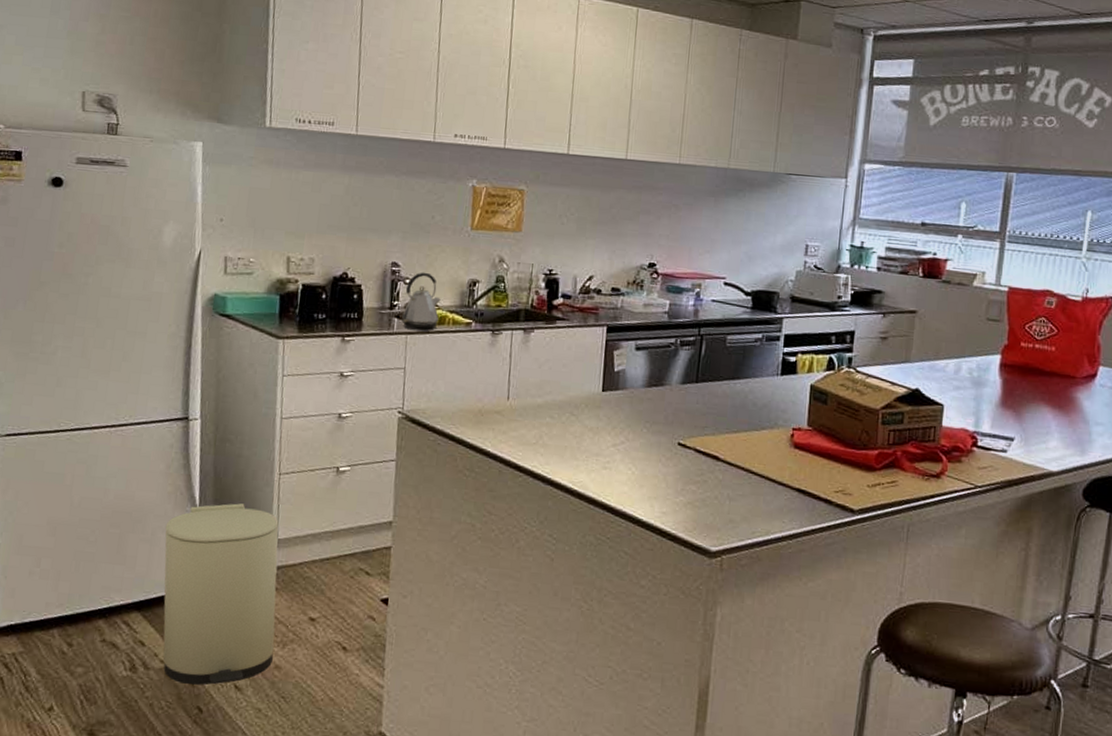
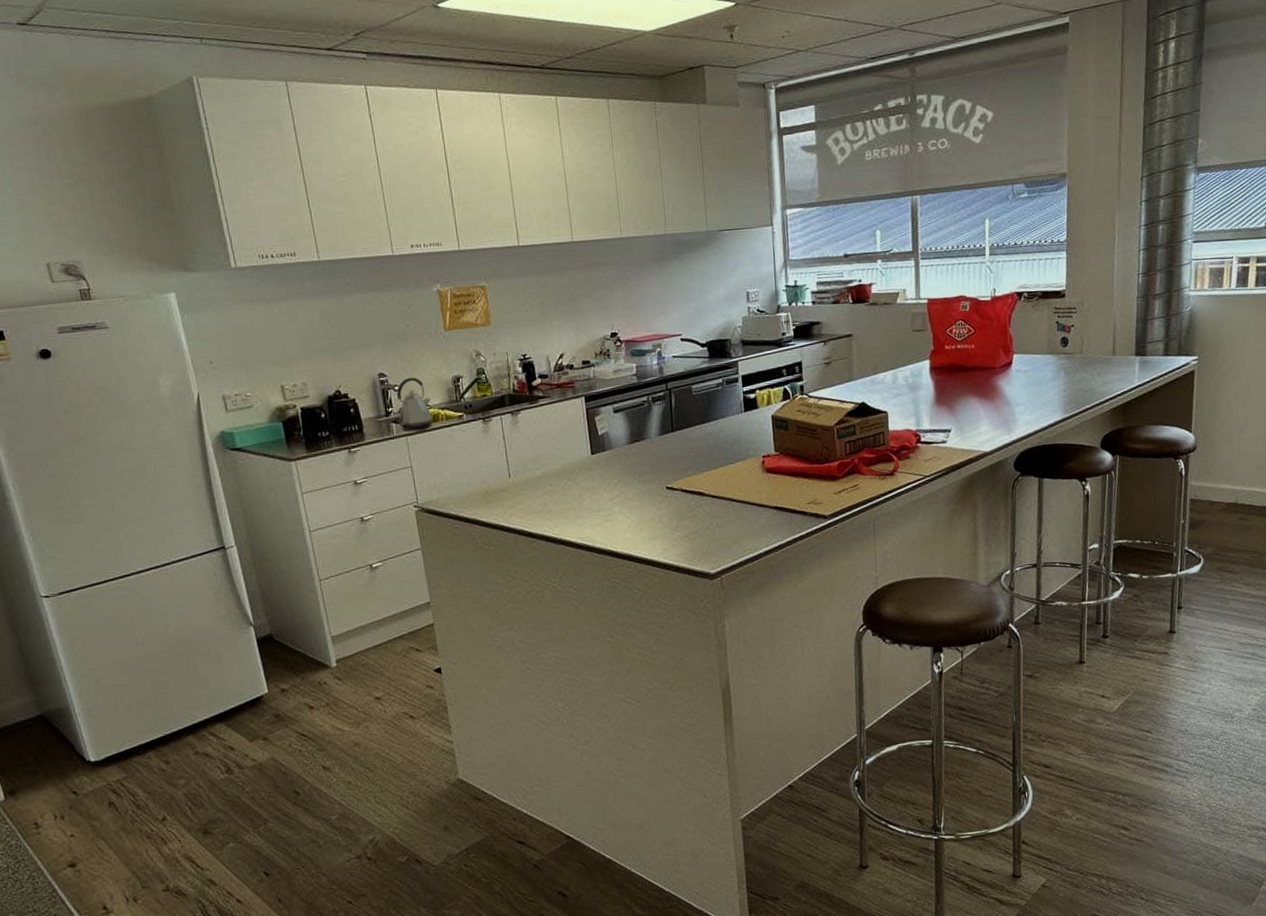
pedal bin: present [162,503,279,685] -> none [227,612,351,774]

